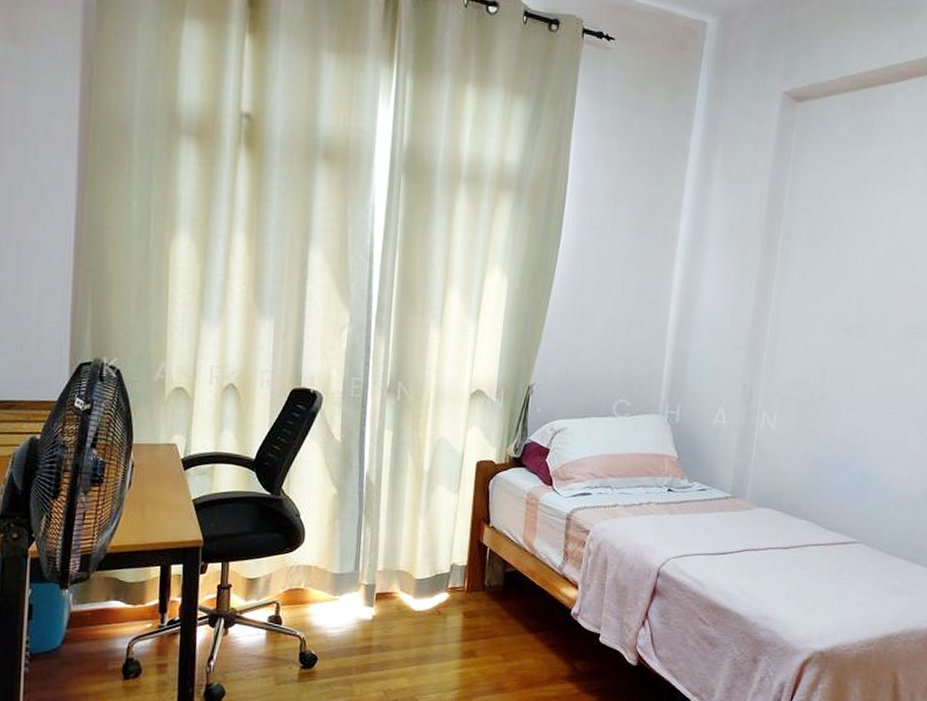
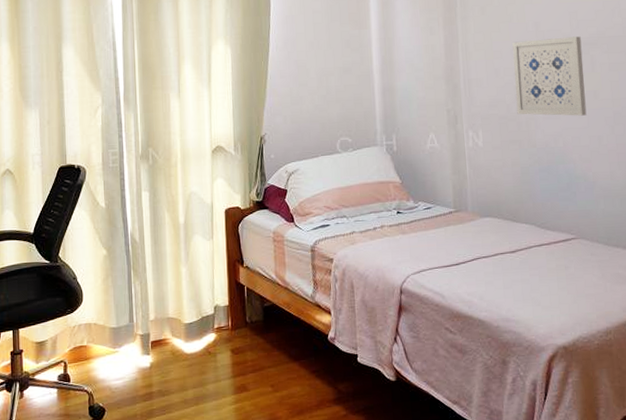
wall art: none [820,317,908,412] -> present [512,36,587,116]

